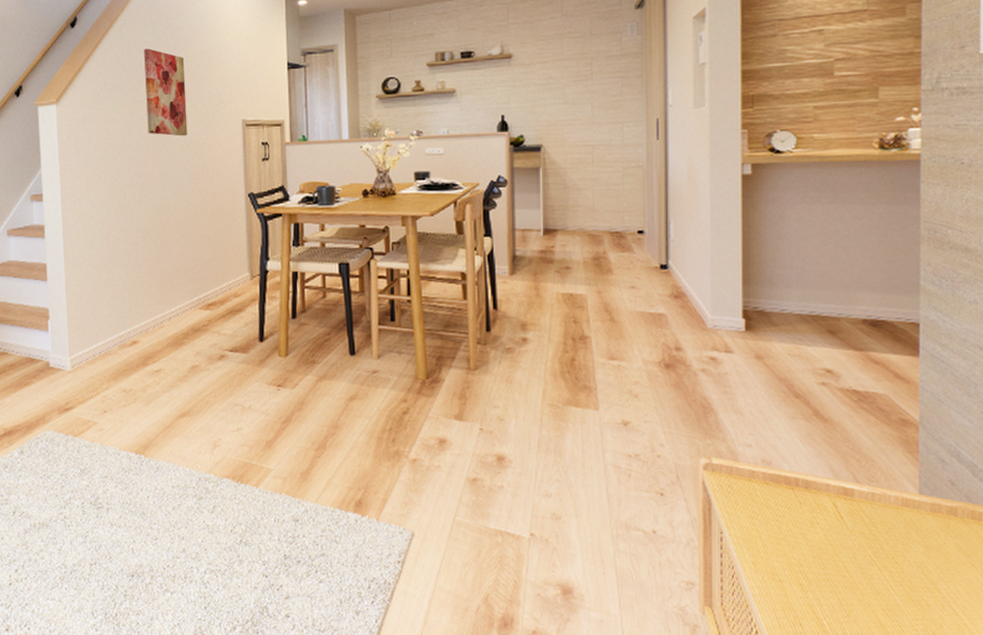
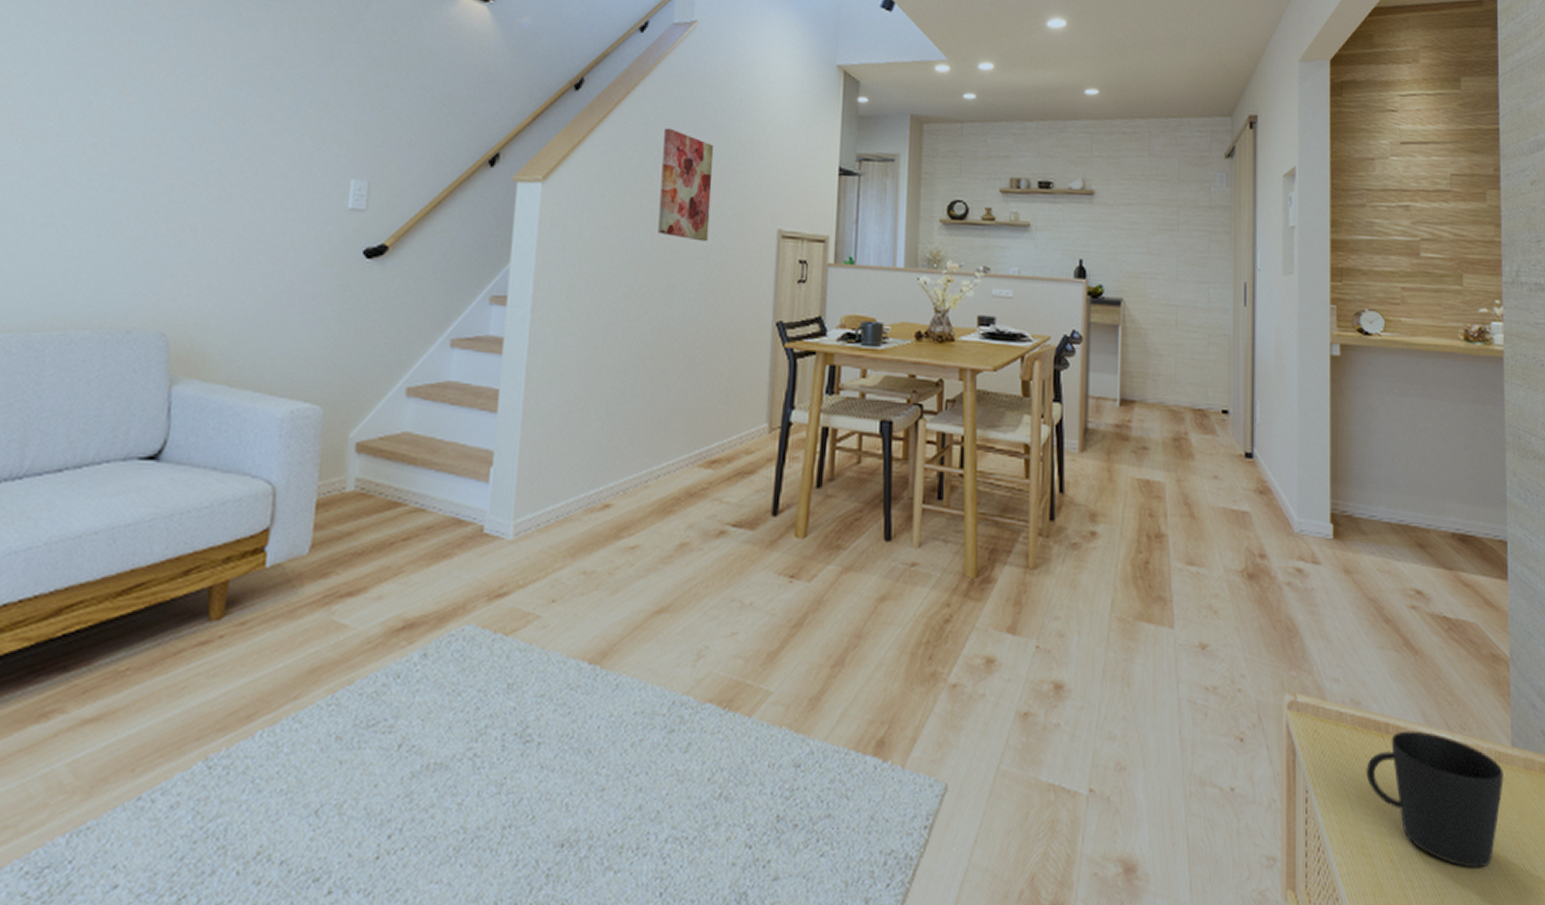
cup: none [777,483,910,590] -> present [1366,730,1504,868]

